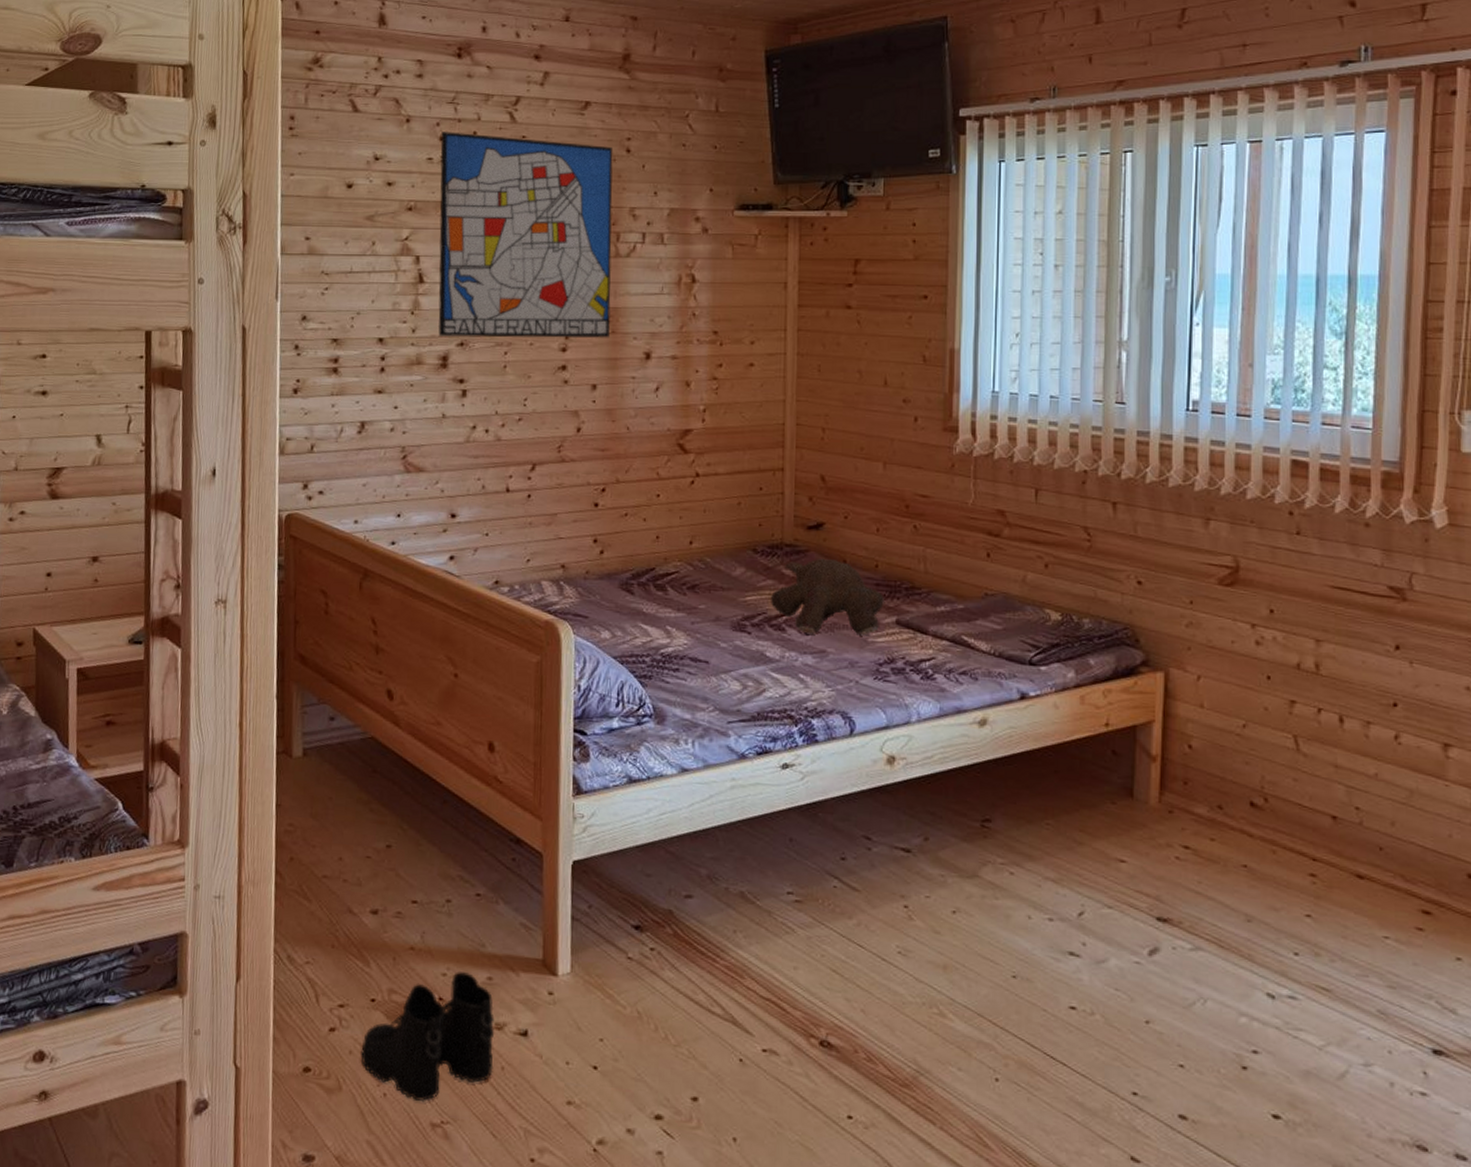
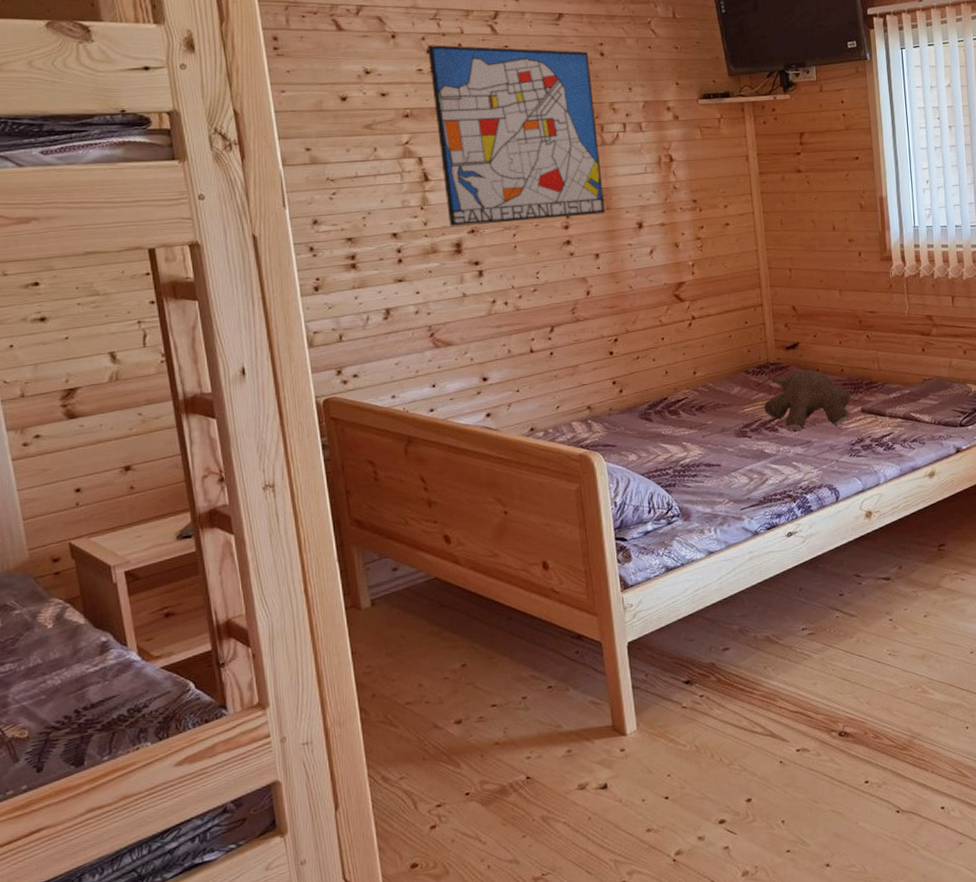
boots: present [361,970,495,1103] -> none [462,751,582,864]

